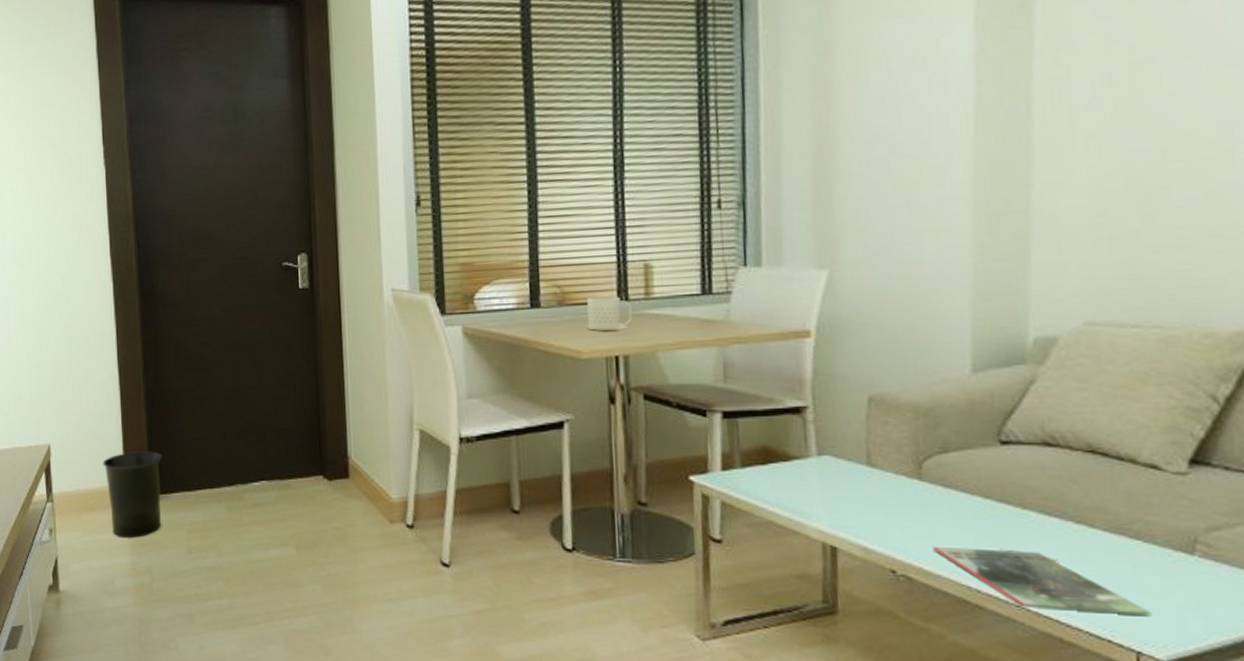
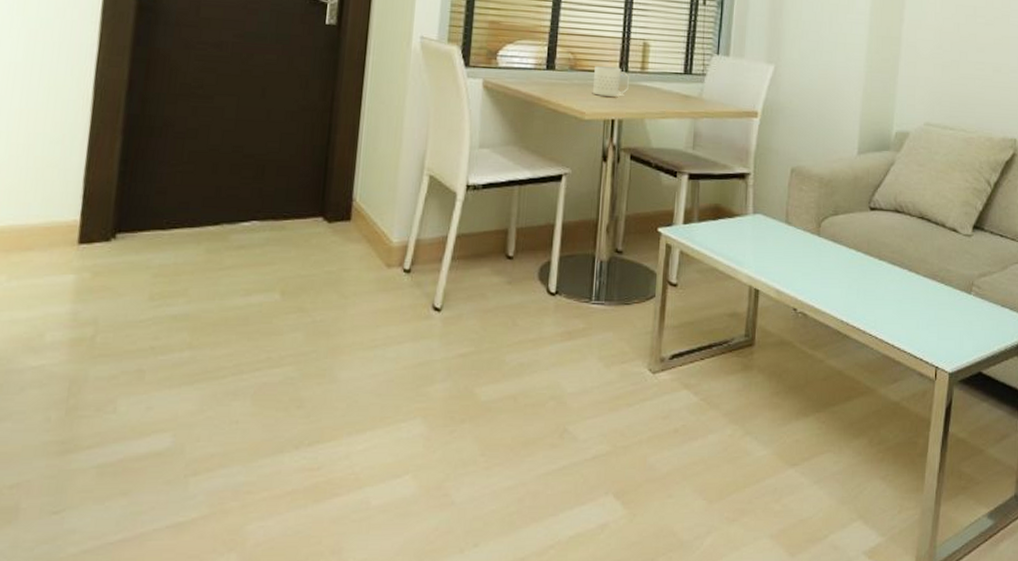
waste bin: present [103,450,163,539] -> none [51,181,135,284]
magazine: present [933,546,1152,617] -> none [822,288,946,340]

